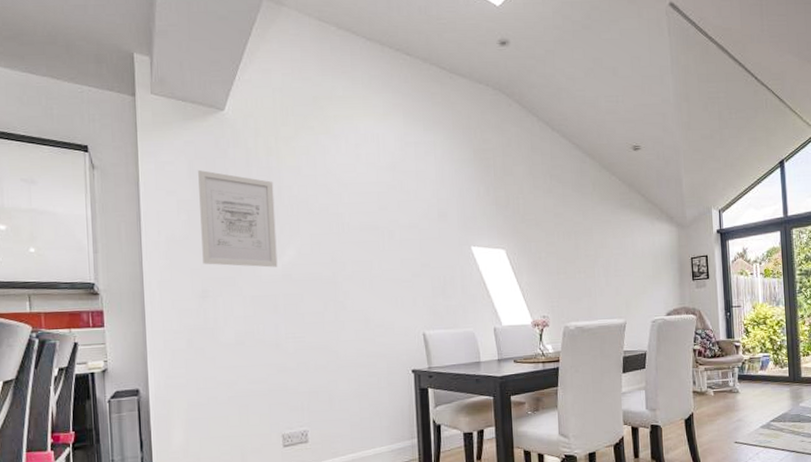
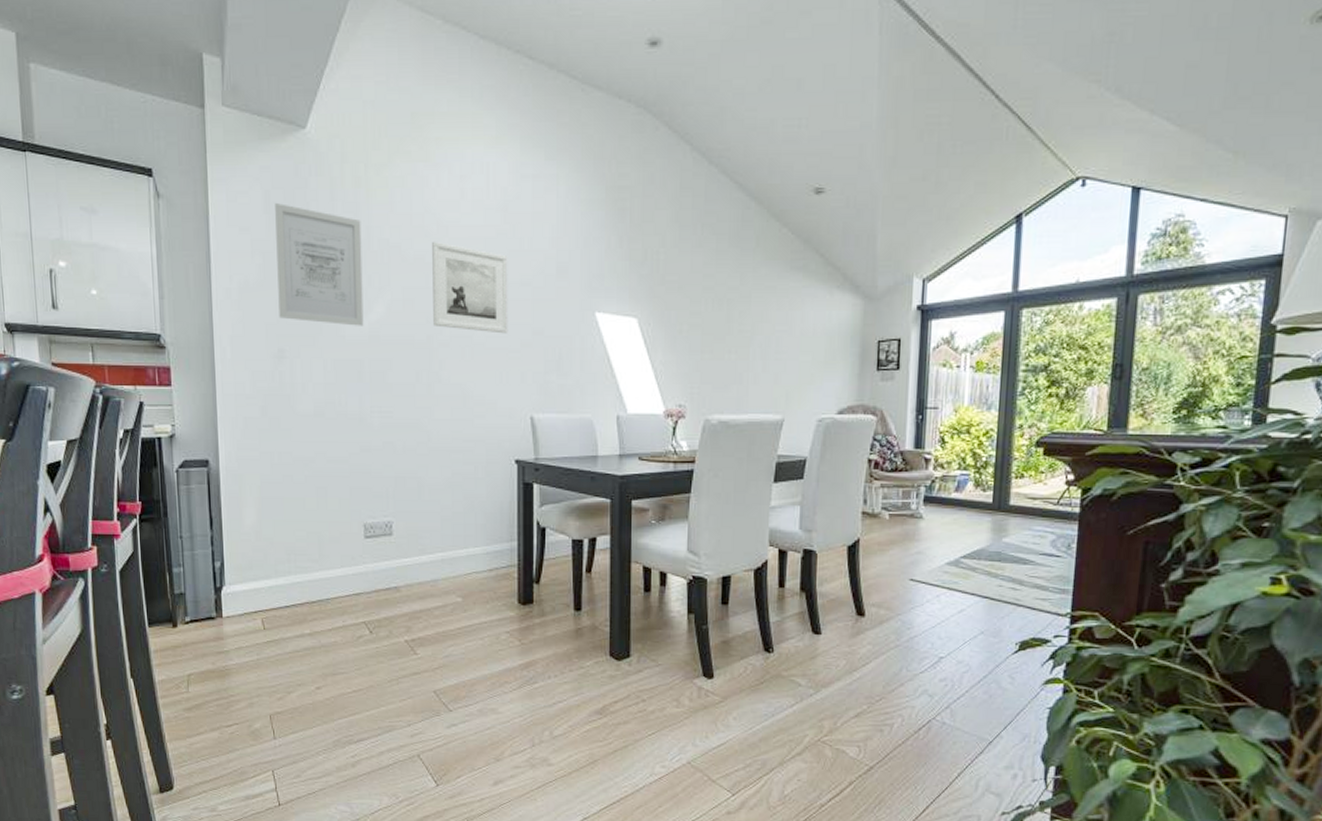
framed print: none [334,196,401,268] -> present [432,241,508,334]

